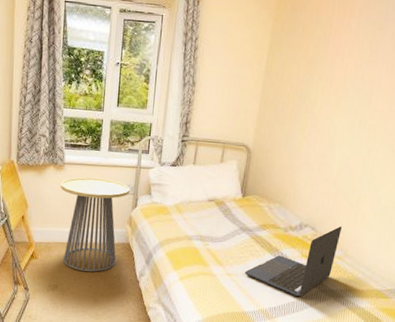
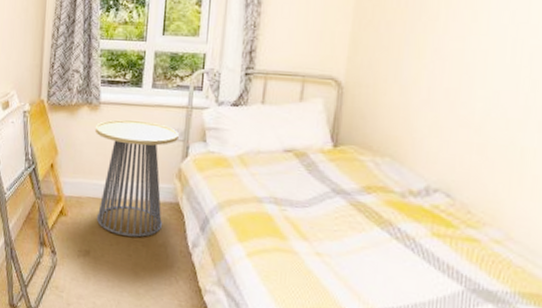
laptop: present [245,226,342,298] -> none [343,194,497,297]

